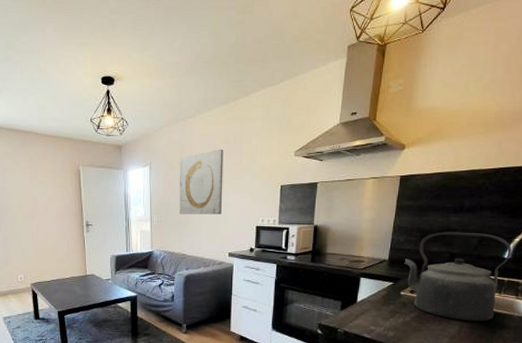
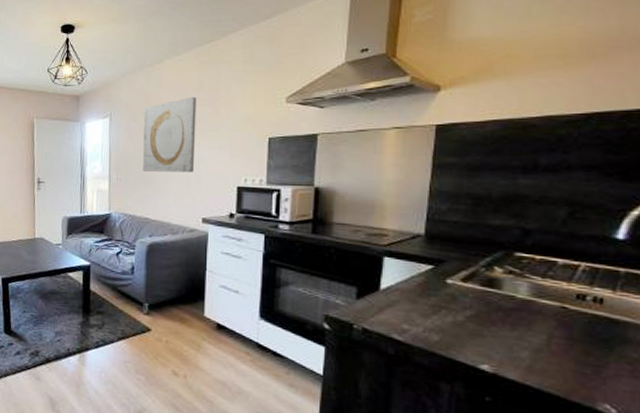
kettle: present [404,232,512,322] -> none [449,199,628,331]

